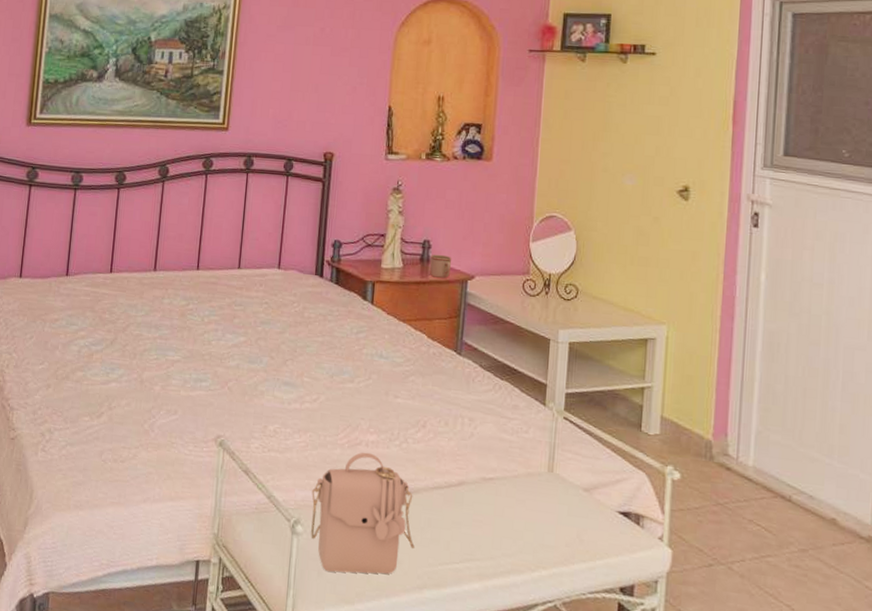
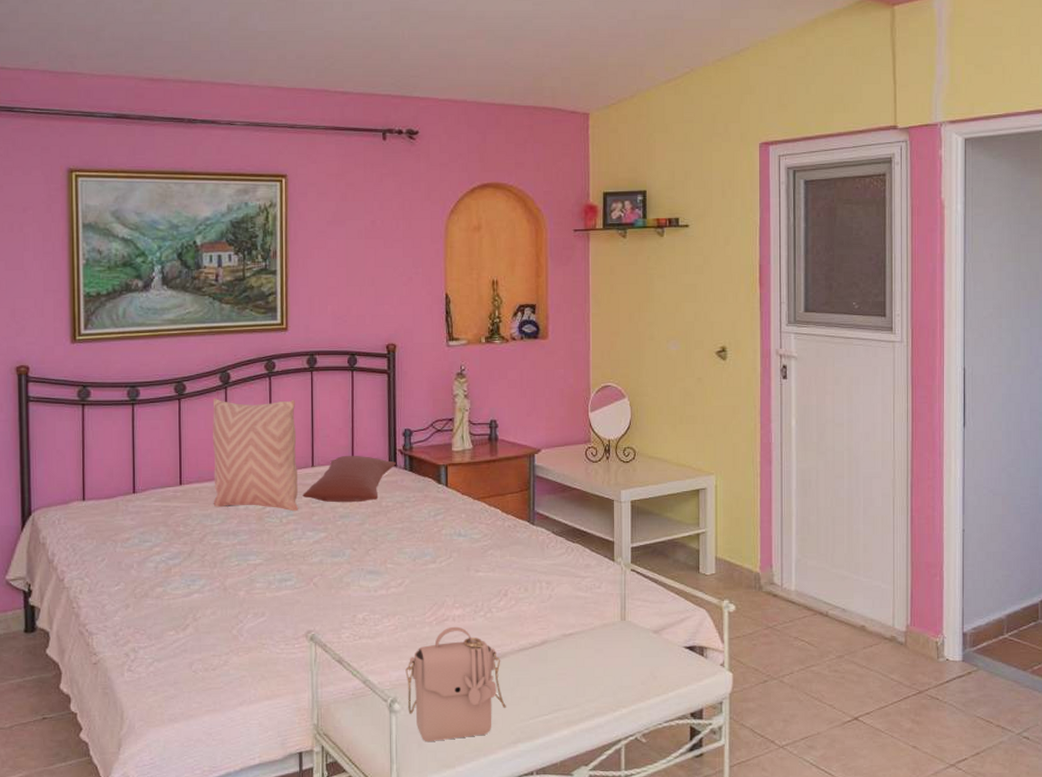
pillow: none [140,190,228,312] -> present [212,397,299,512]
pillow: none [226,260,322,311] -> present [302,455,396,503]
mug: present [429,254,452,279] -> none [498,432,519,456]

